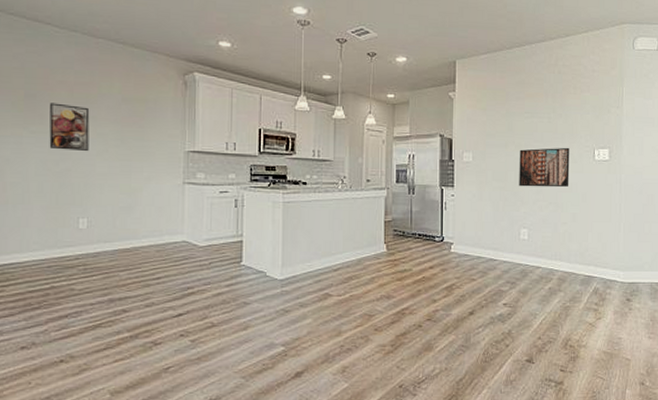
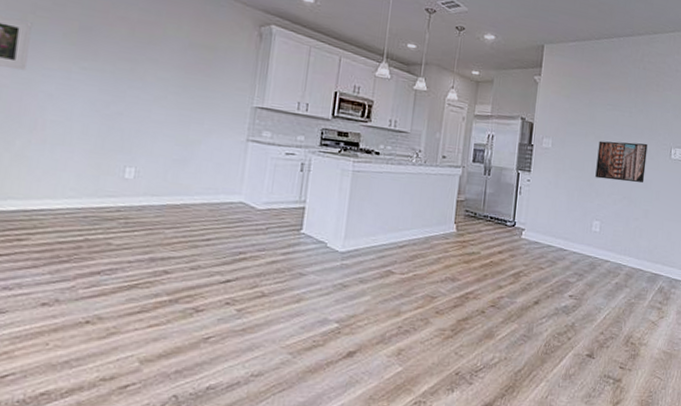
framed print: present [49,103,90,152] -> none [100,39,152,96]

